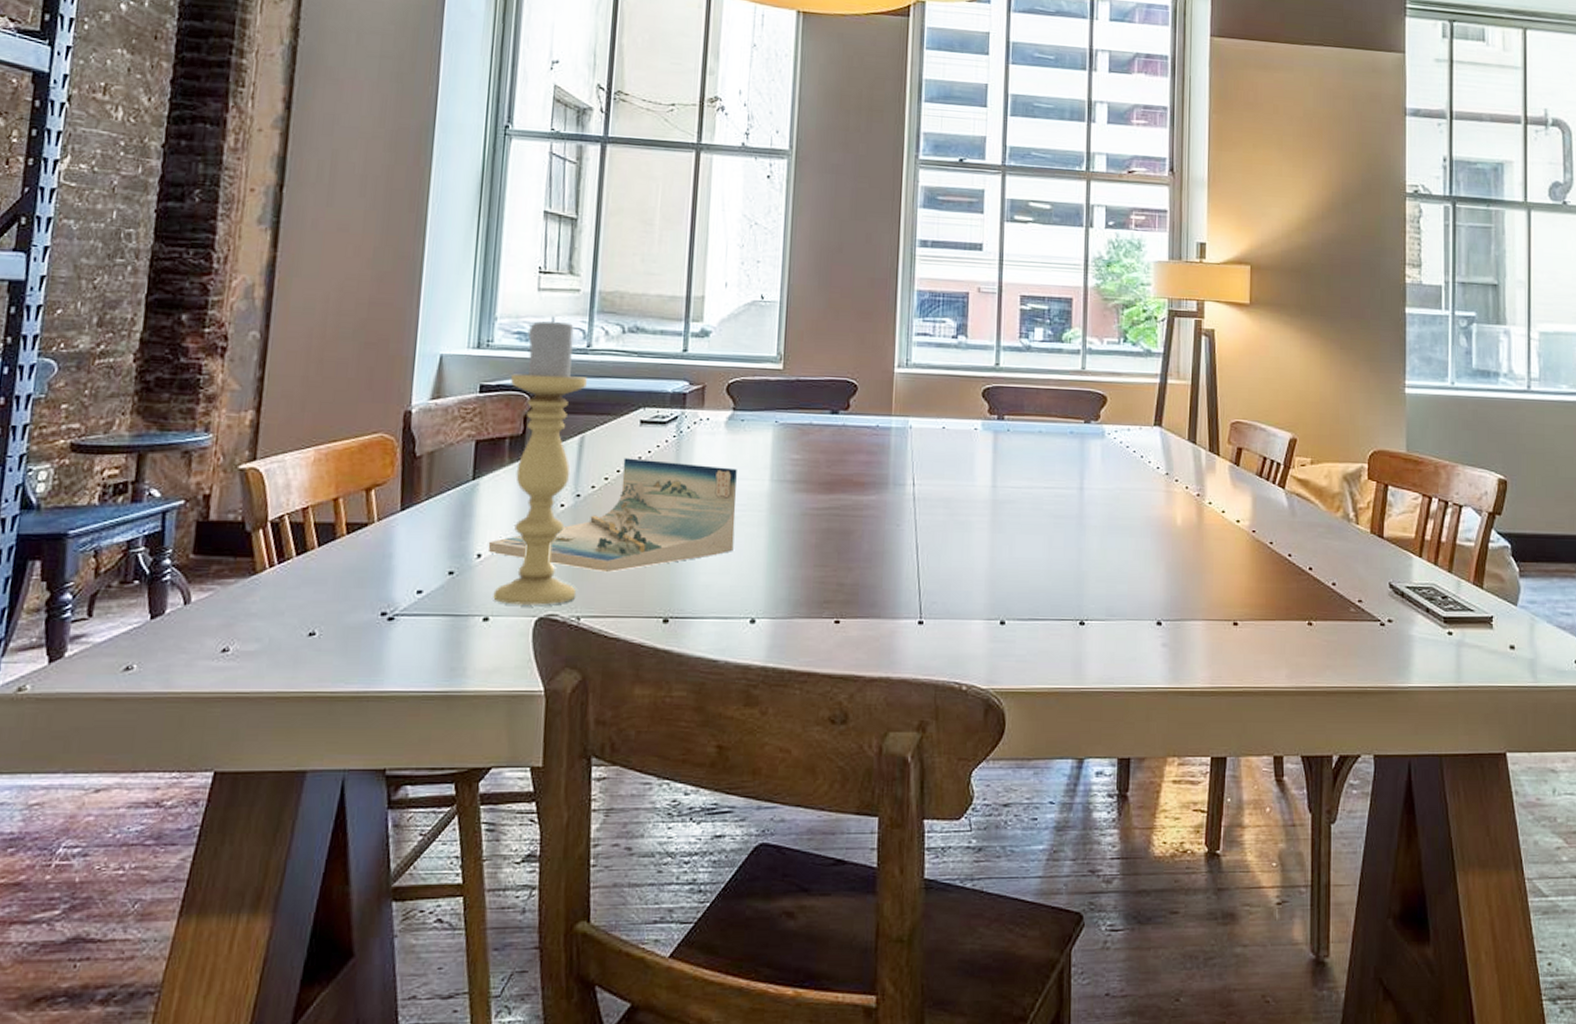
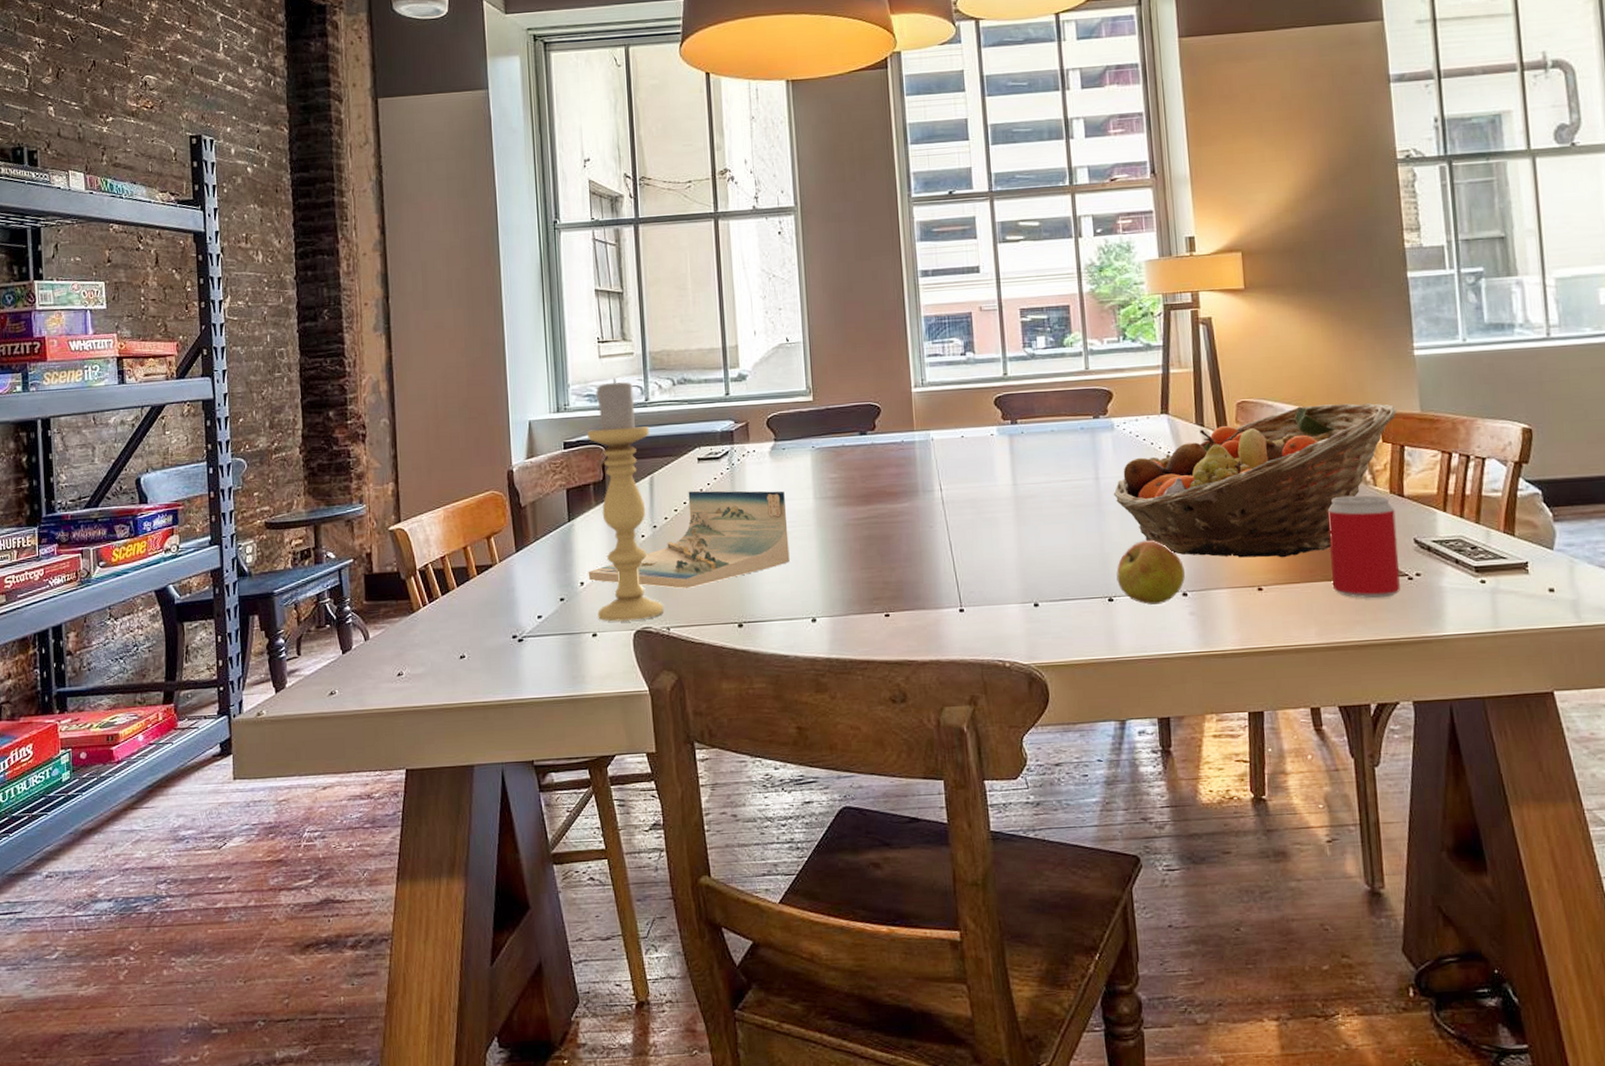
apple: none [1090,560,1161,633] -> present [1116,539,1185,606]
fruit basket: none [1096,433,1384,592] -> present [1113,403,1397,558]
beverage can: none [1308,531,1374,643] -> present [1327,495,1400,599]

